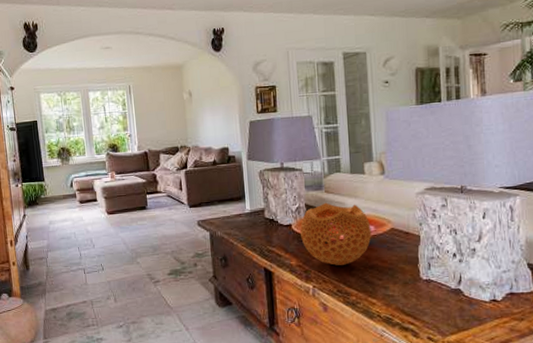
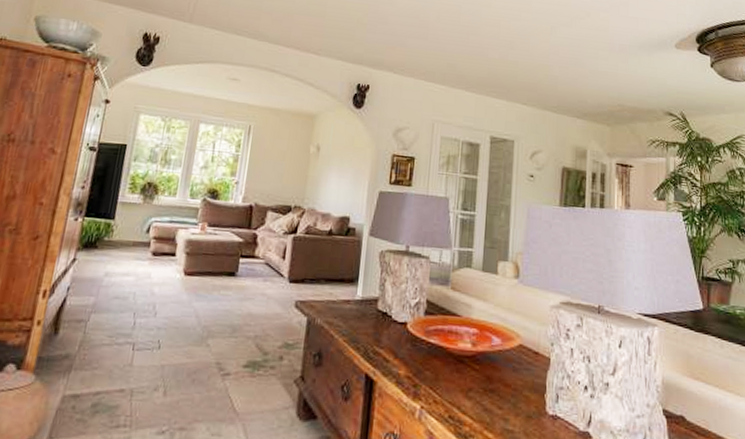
decorative bowl: present [300,202,372,266] -> none [415,301,498,384]

